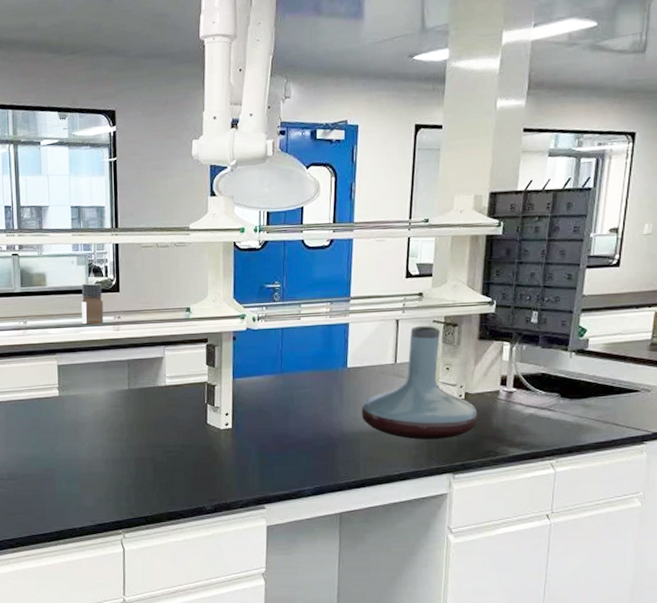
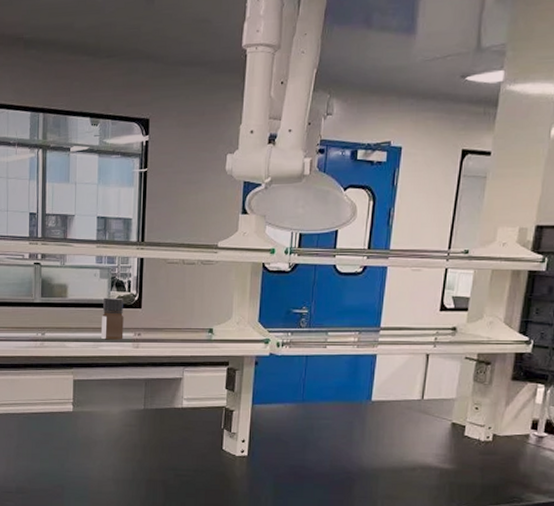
flask: present [361,325,478,440] -> none [382,361,505,481]

